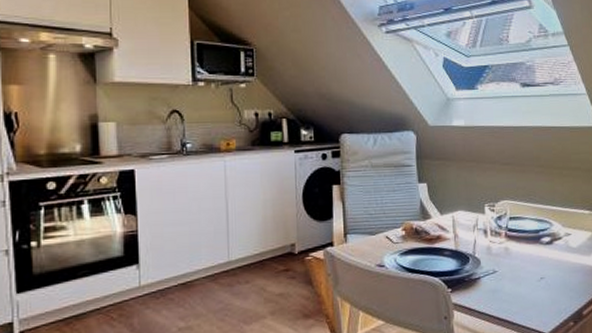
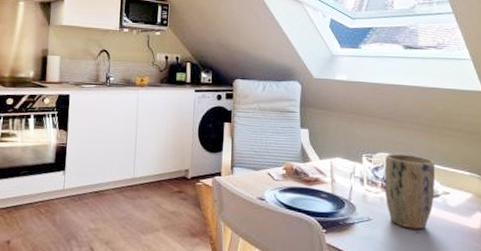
plant pot: none [507,199,557,276] -> present [384,153,436,229]

